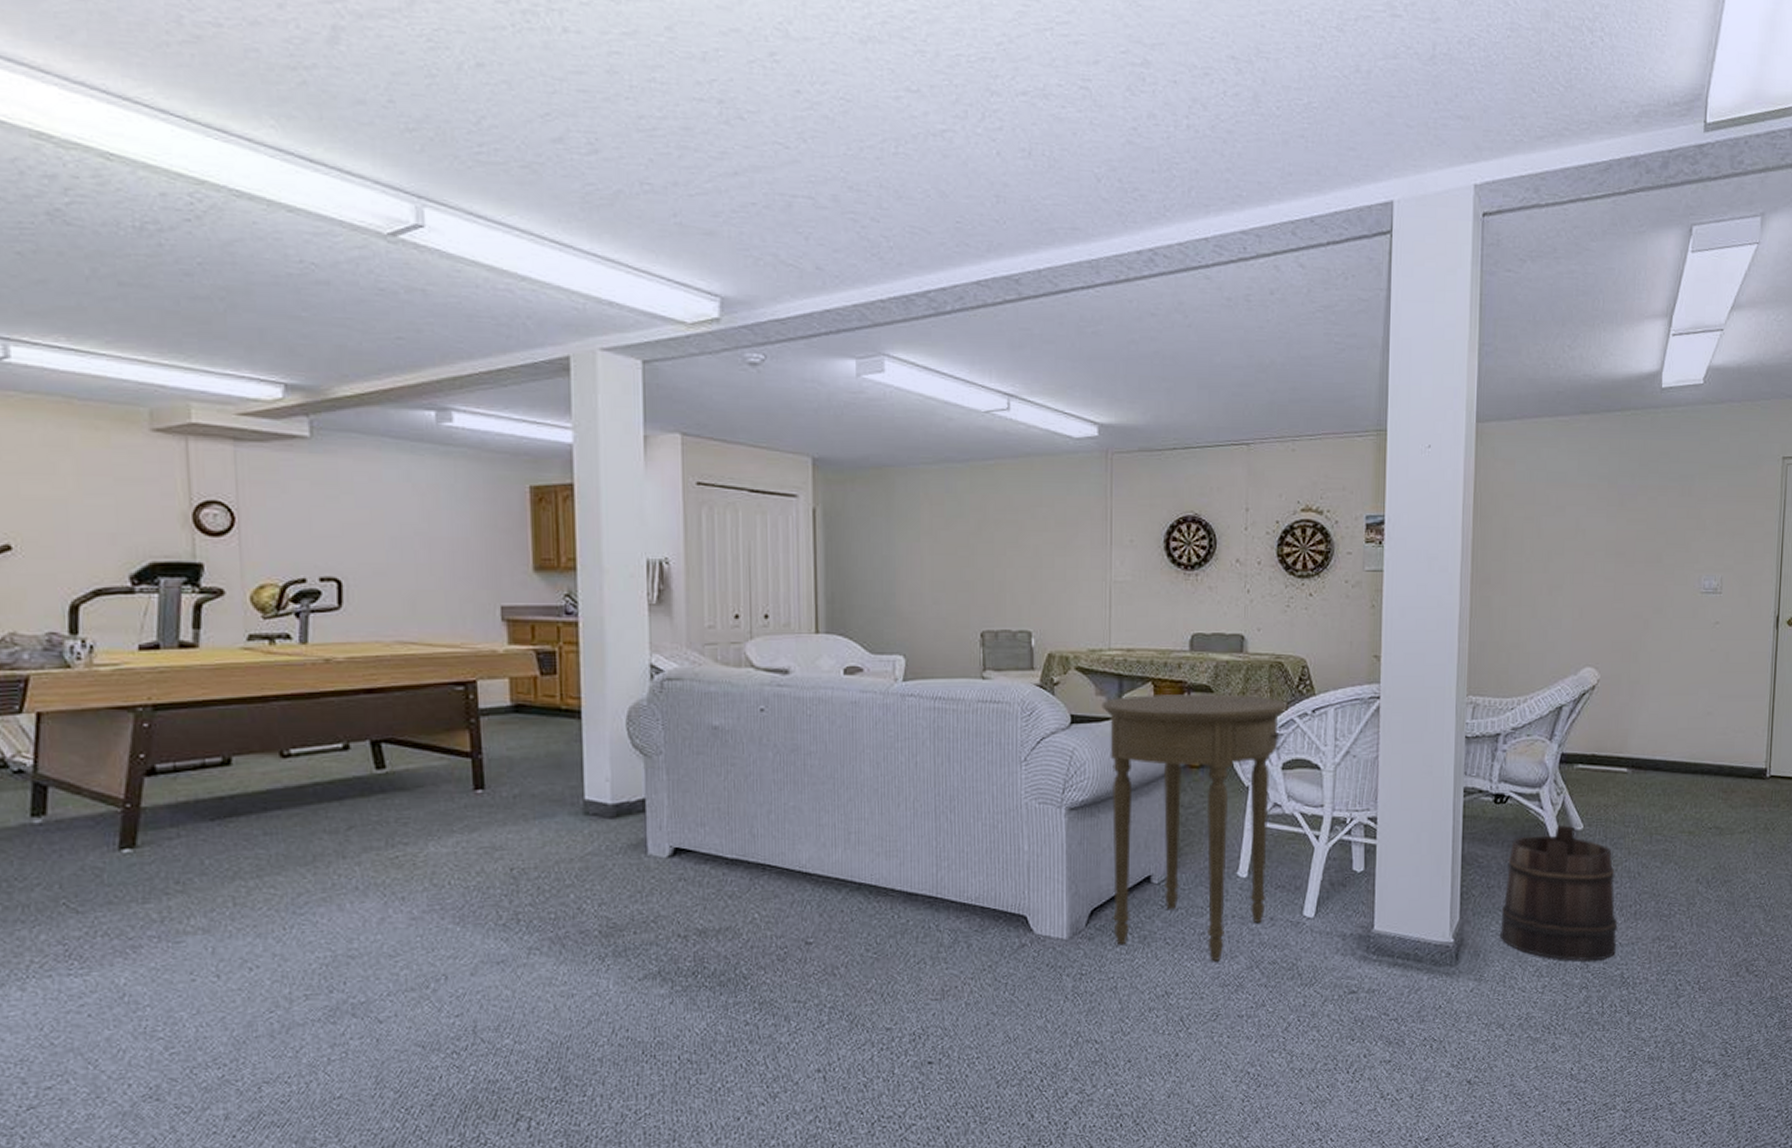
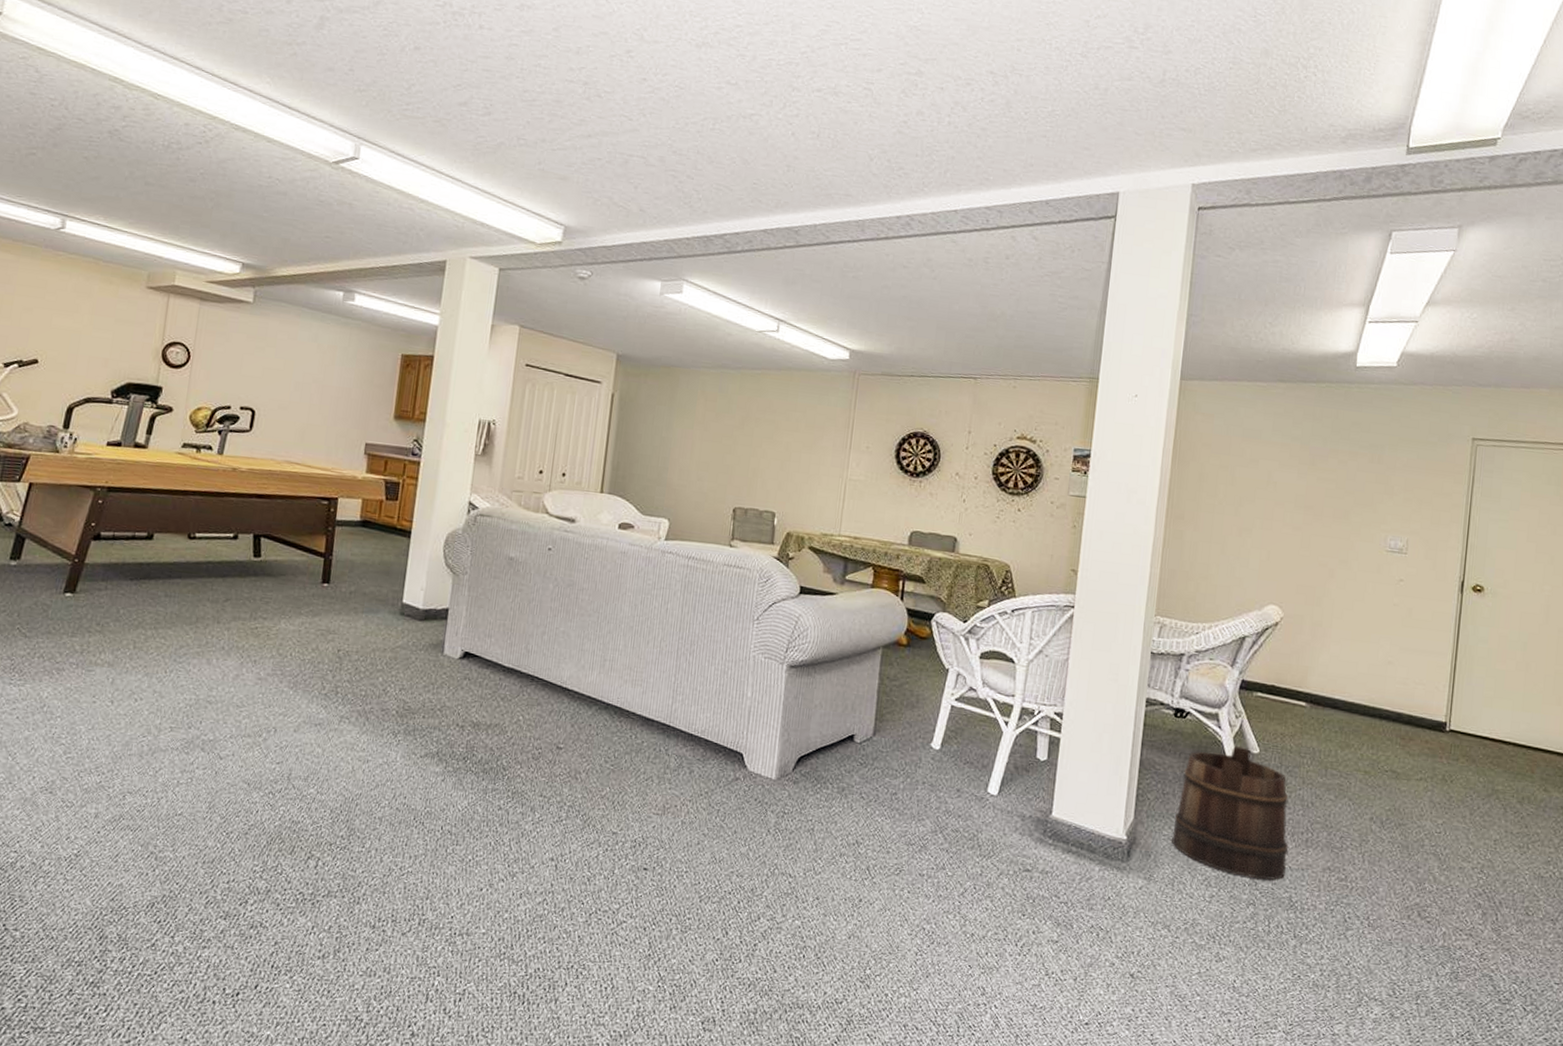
side table: present [1101,693,1287,961] -> none [816,576,990,821]

